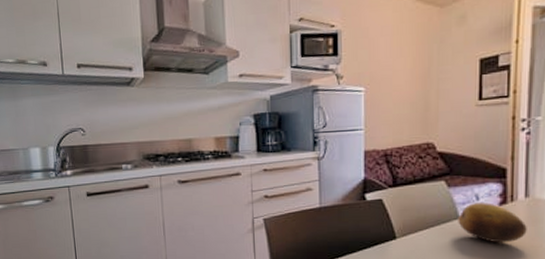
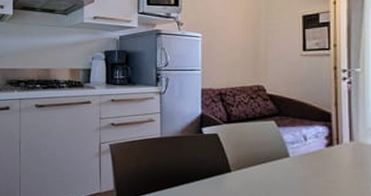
fruit: present [458,203,527,243] -> none [288,143,353,183]

